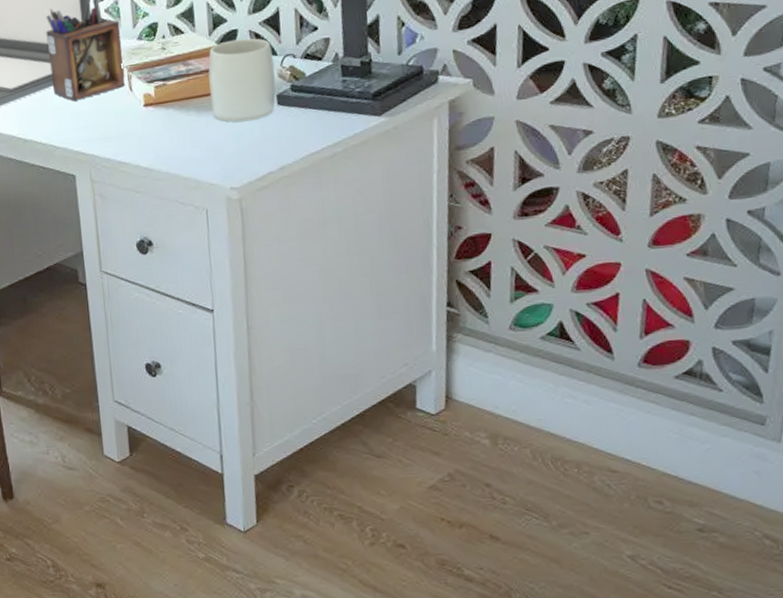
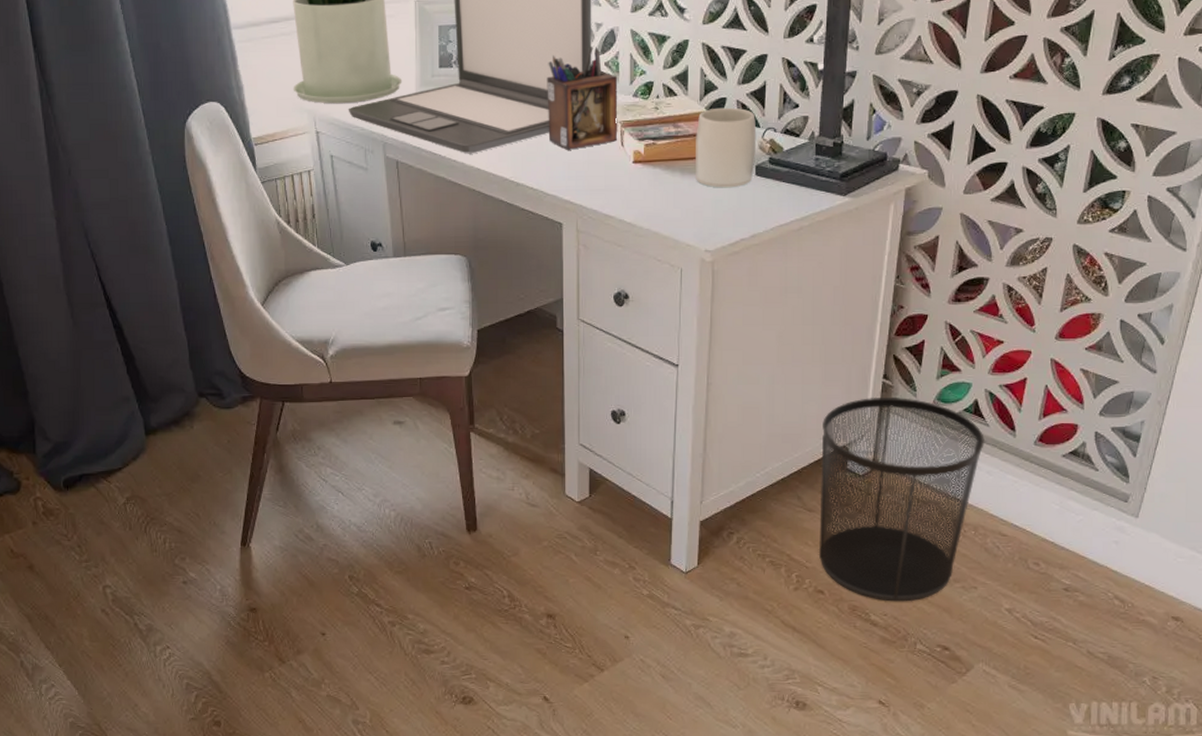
waste bin: none [382,326,577,553] -> present [818,397,984,602]

